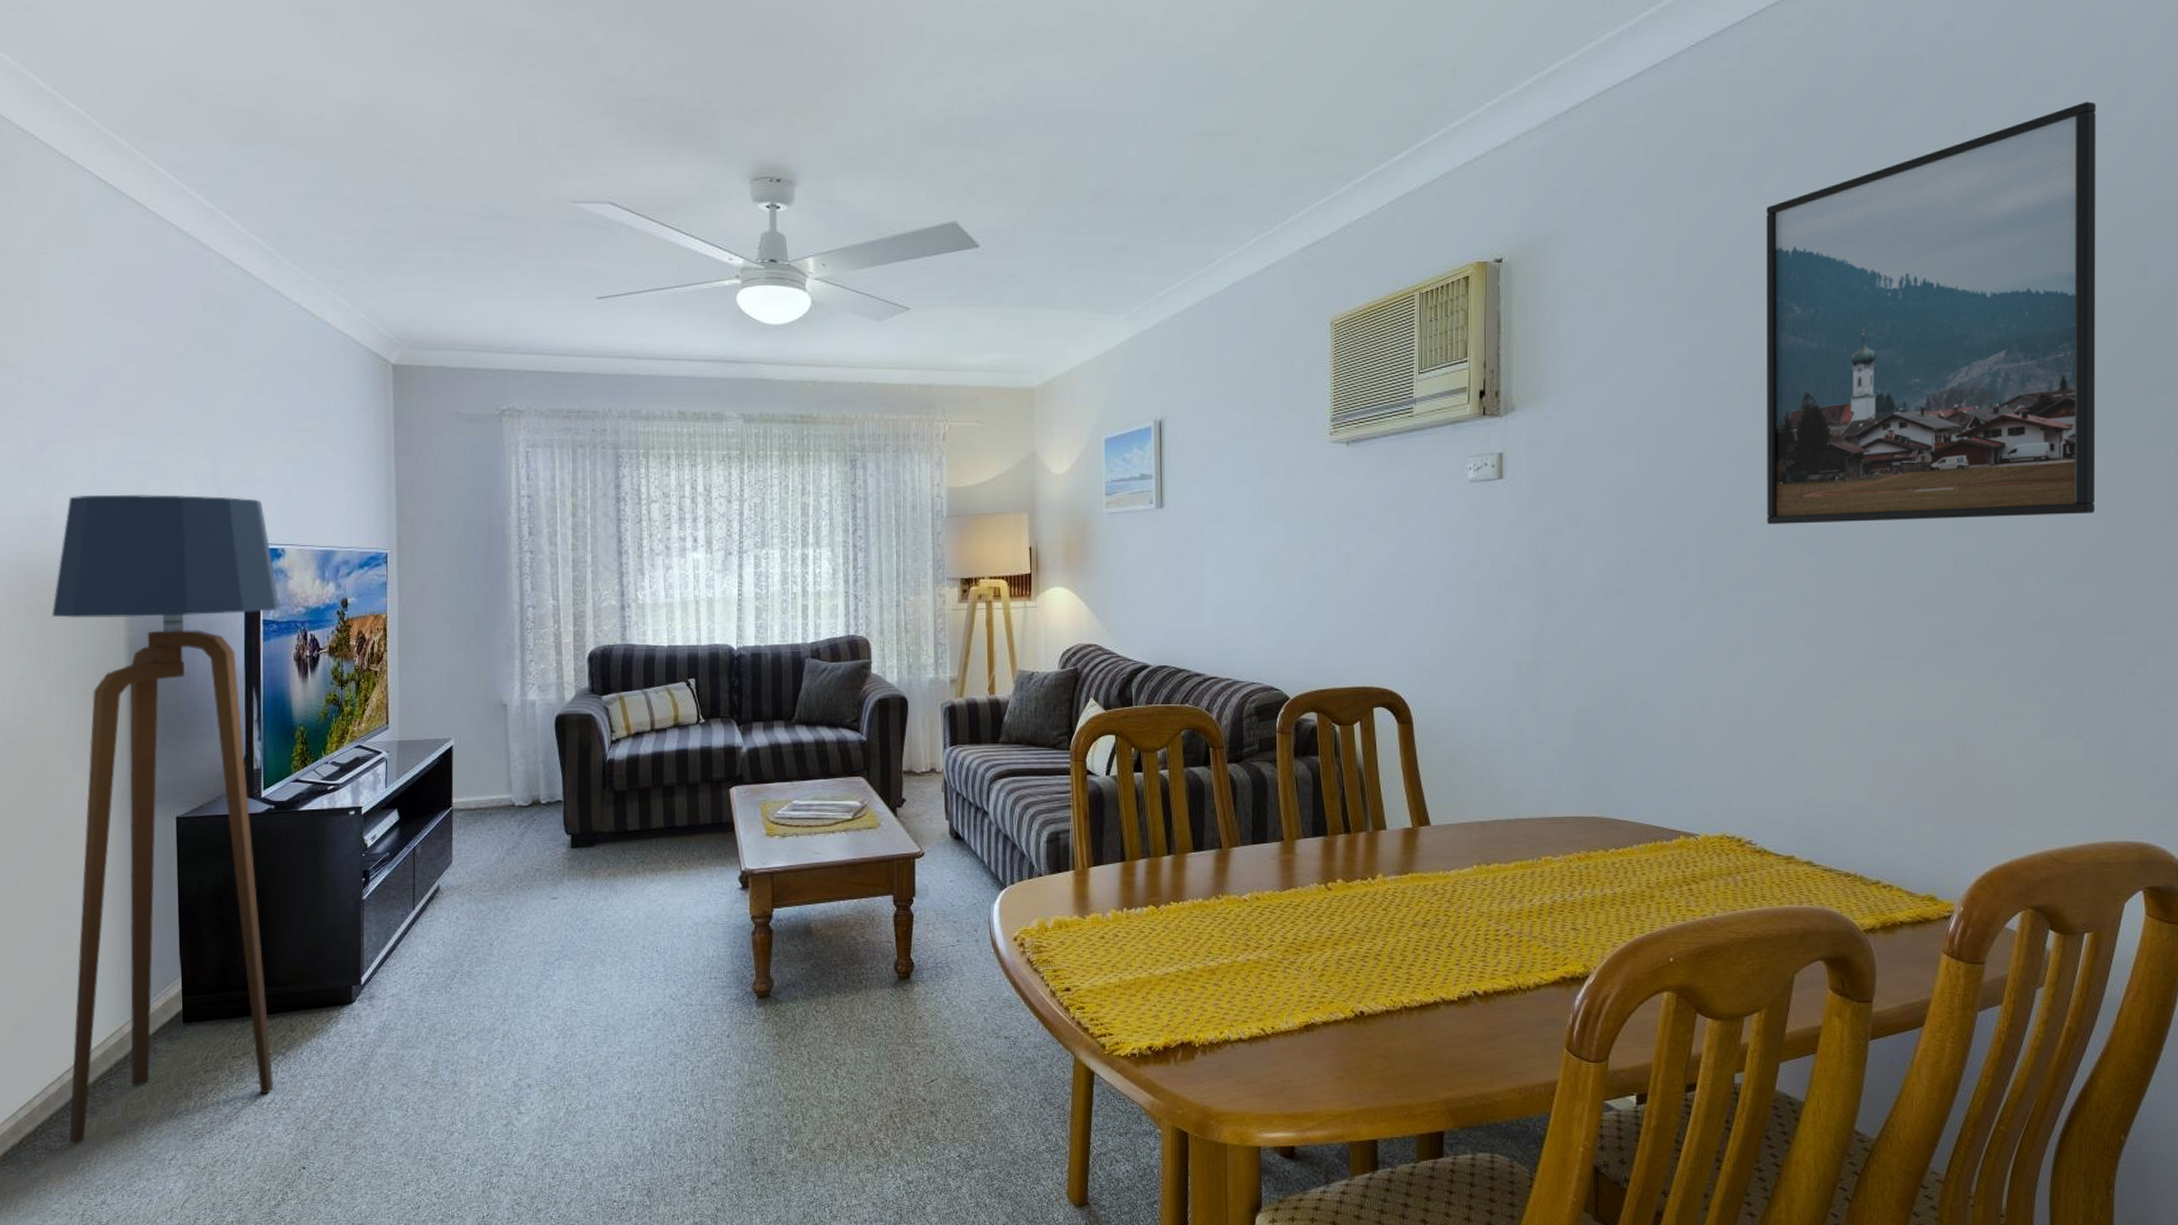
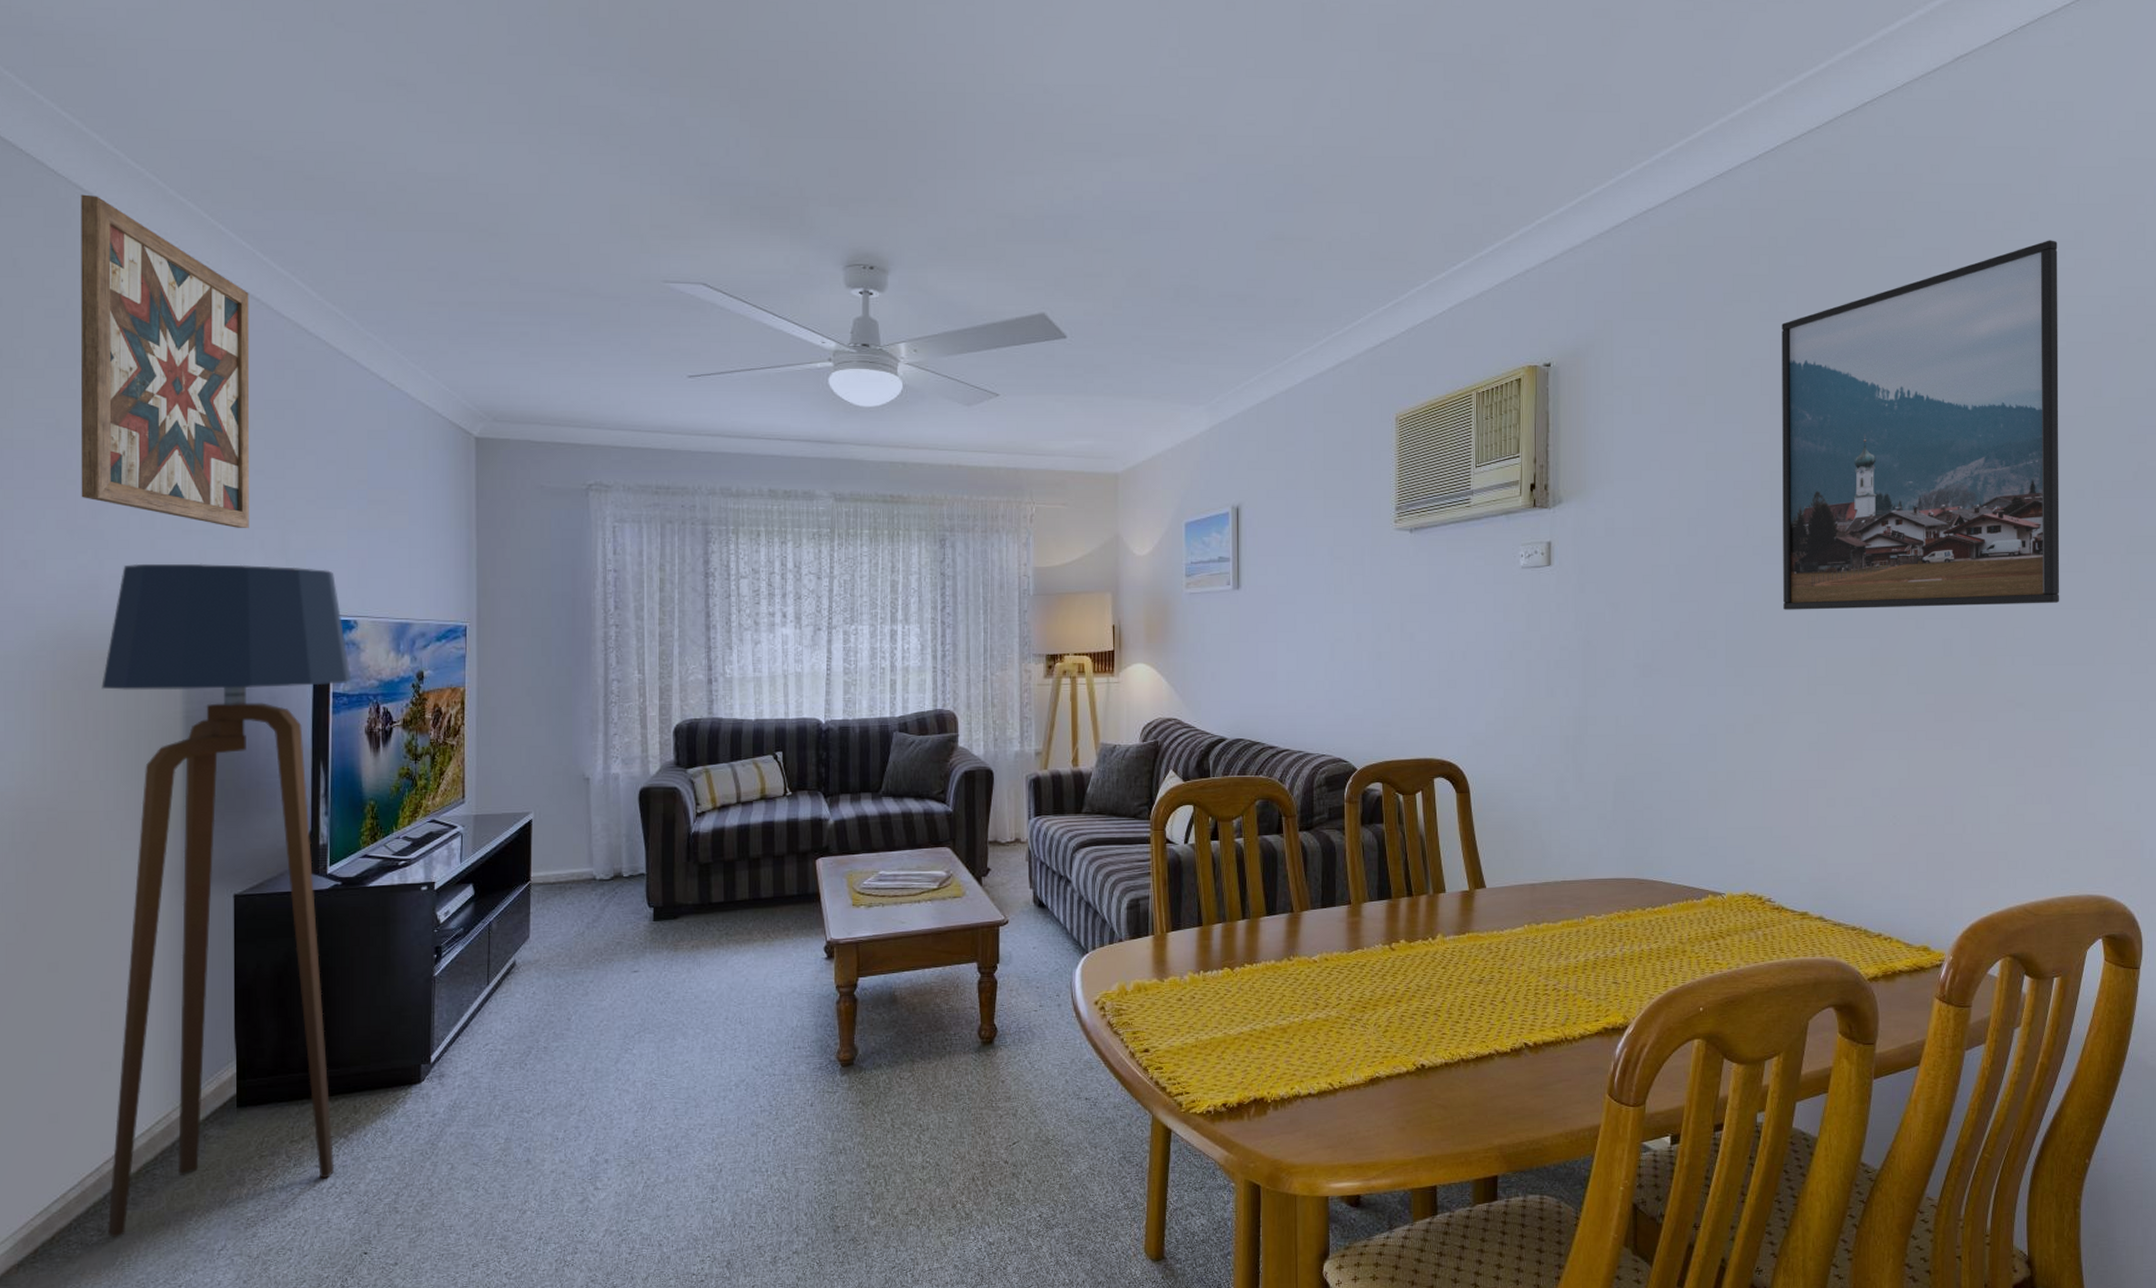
wall art: none [22,135,183,460] -> present [80,194,250,529]

